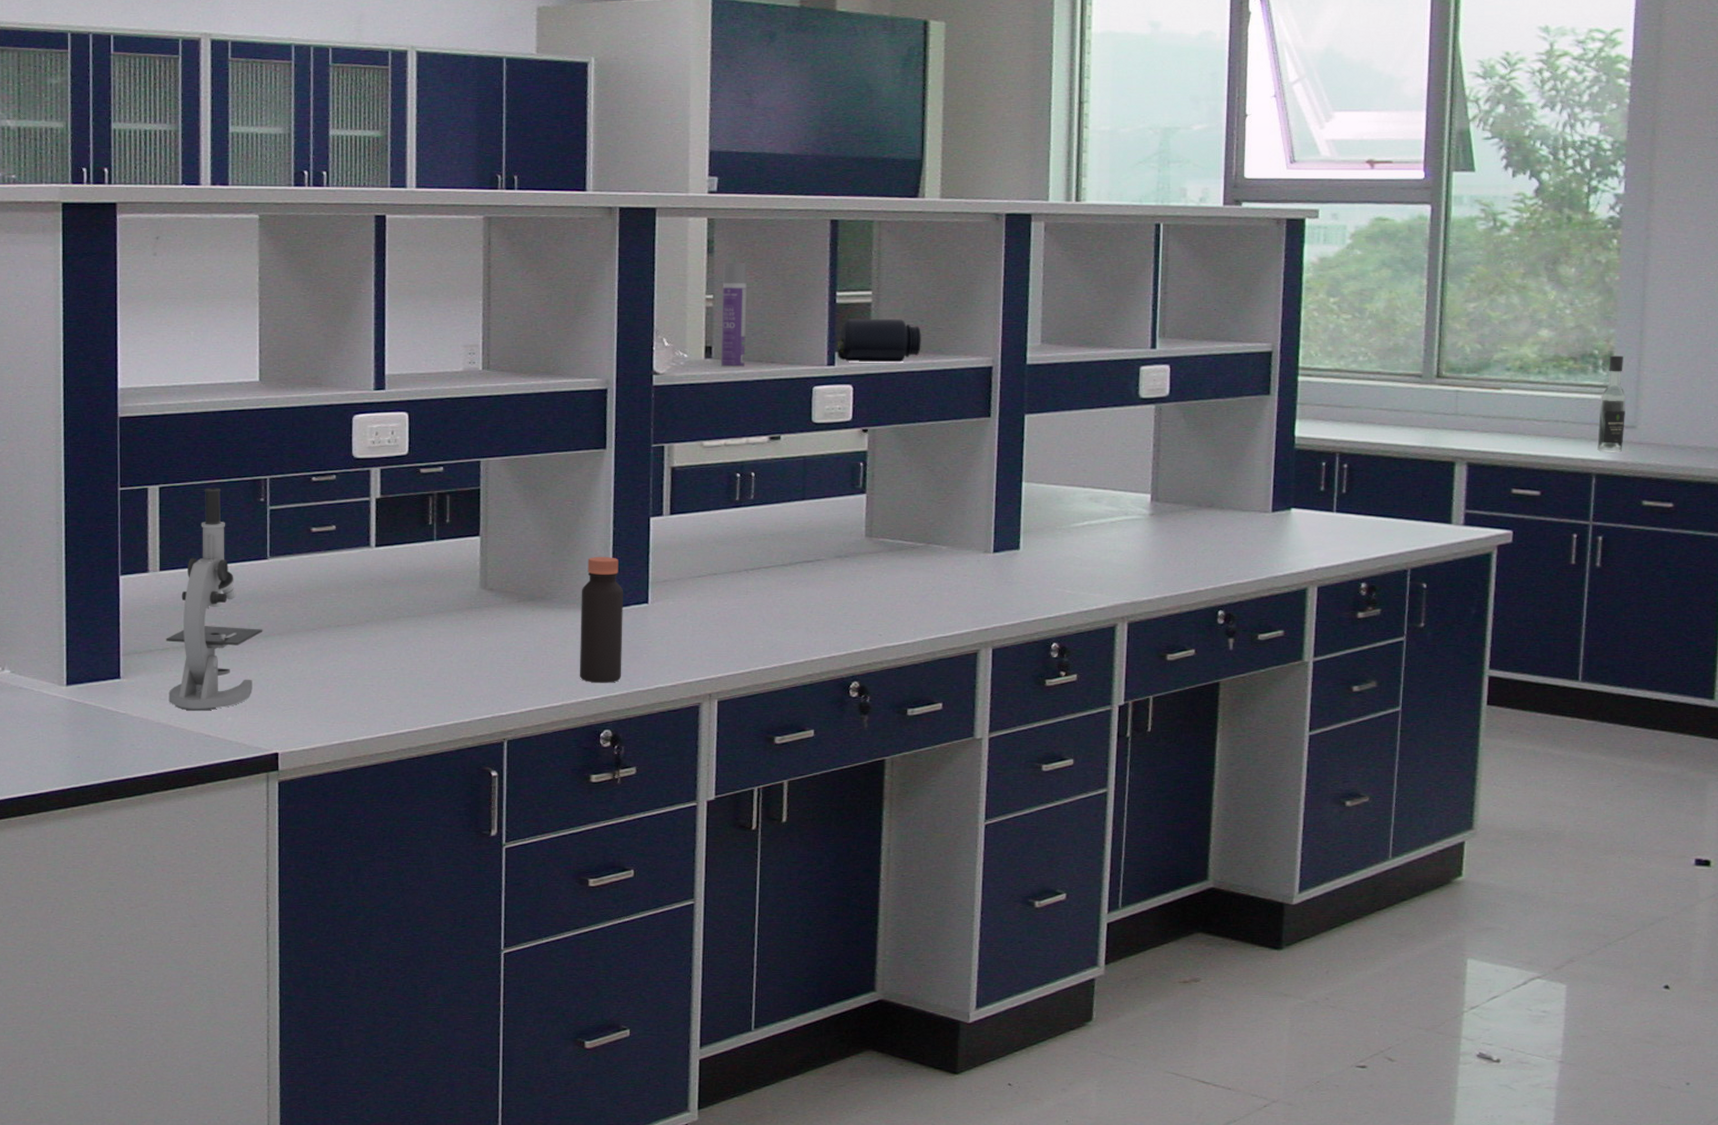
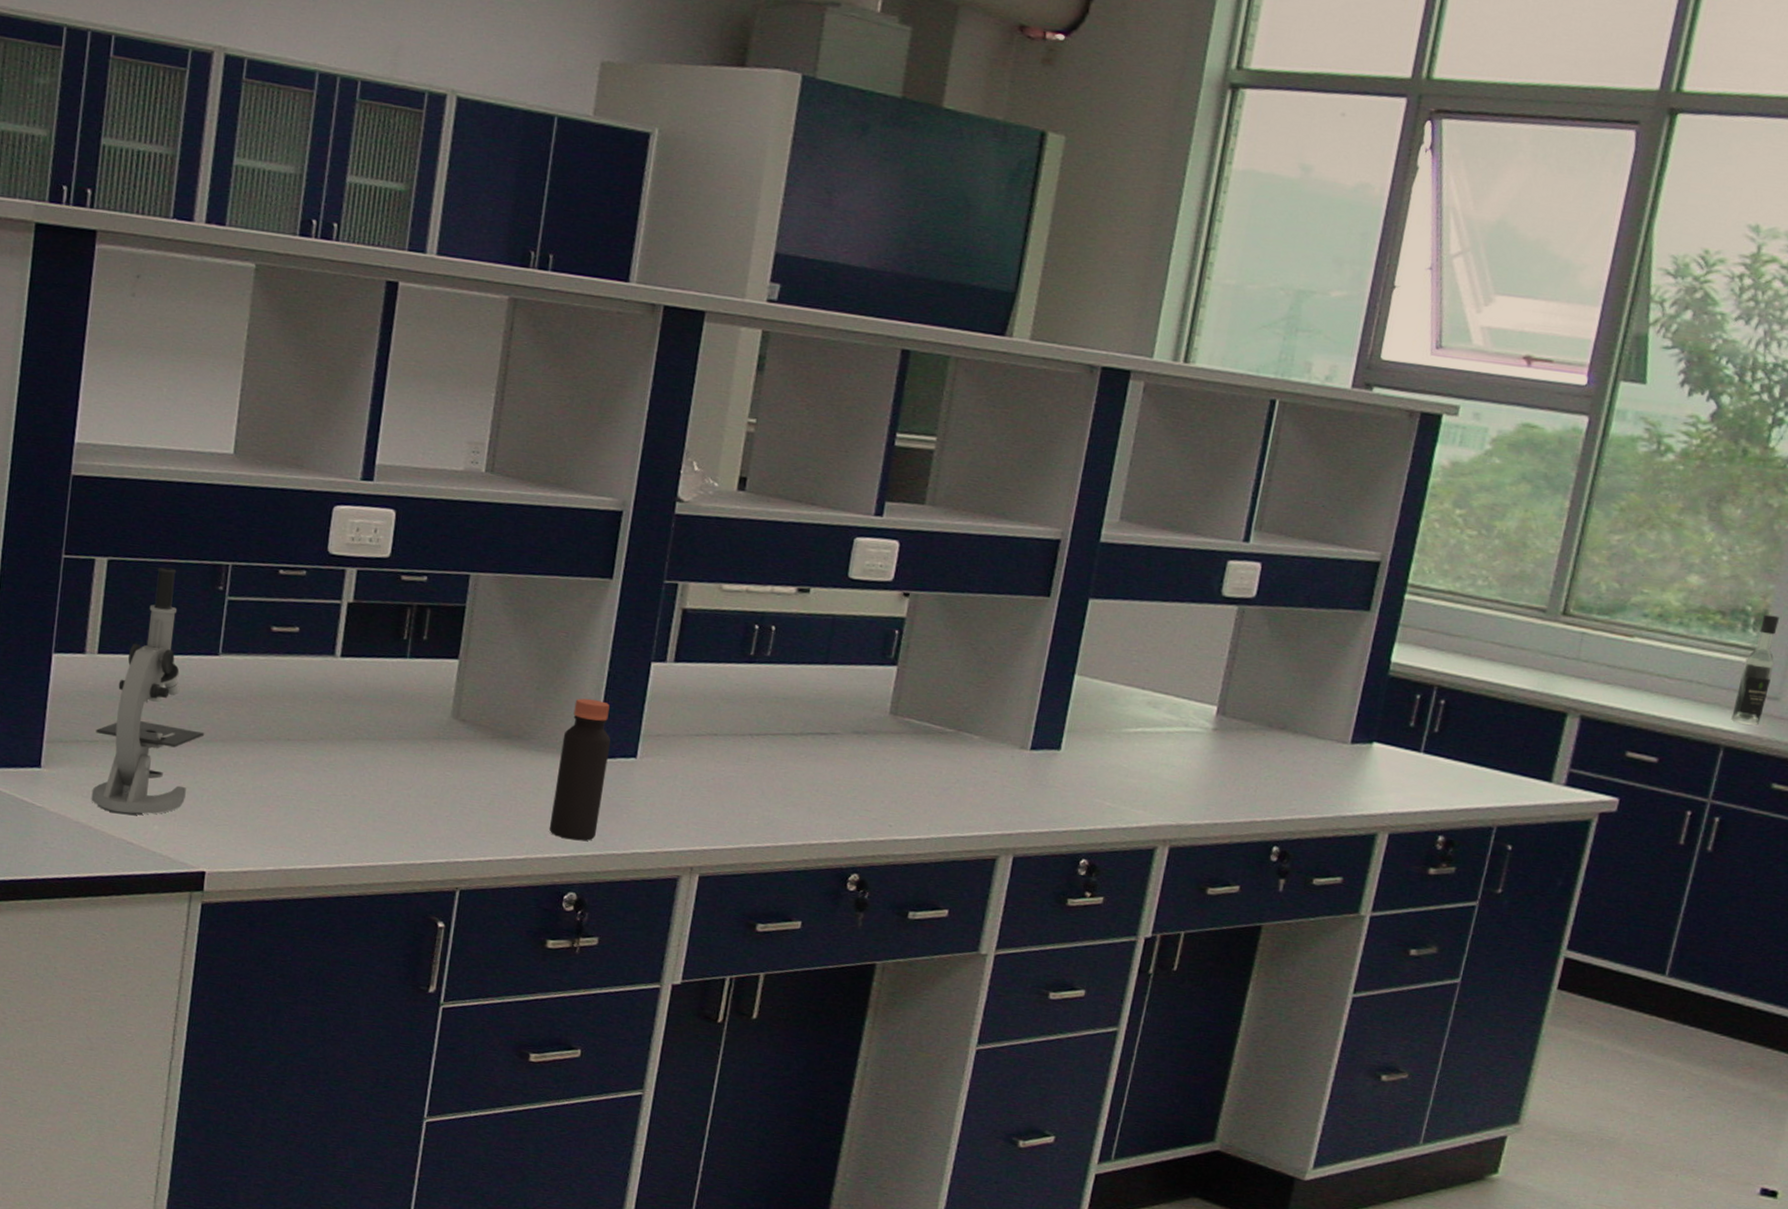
aerosol can: present [720,263,747,368] -> none [753,384,799,506]
jar: present [837,318,921,363] -> none [886,465,986,523]

